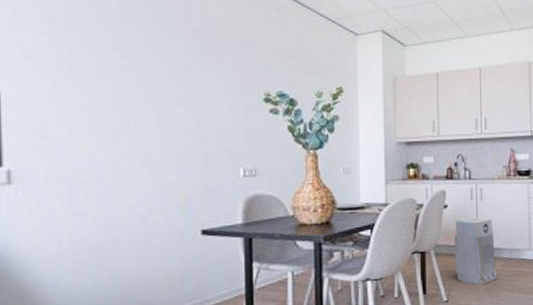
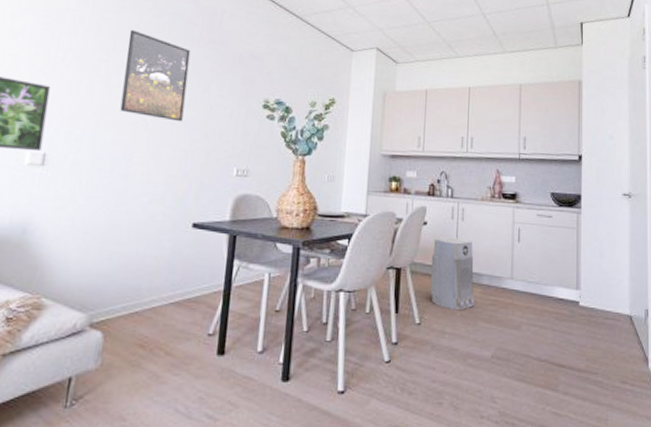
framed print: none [91,20,173,123] -> present [120,29,191,122]

